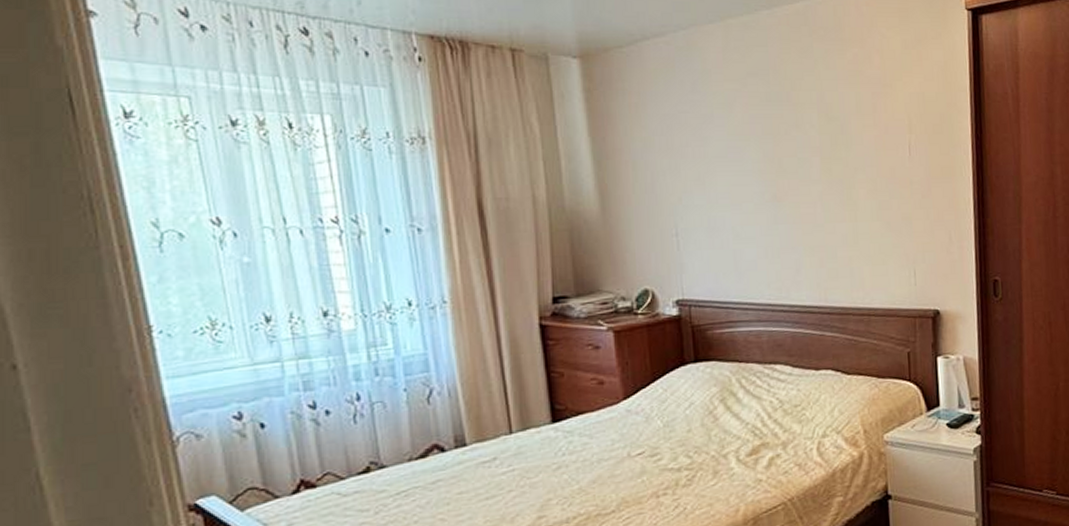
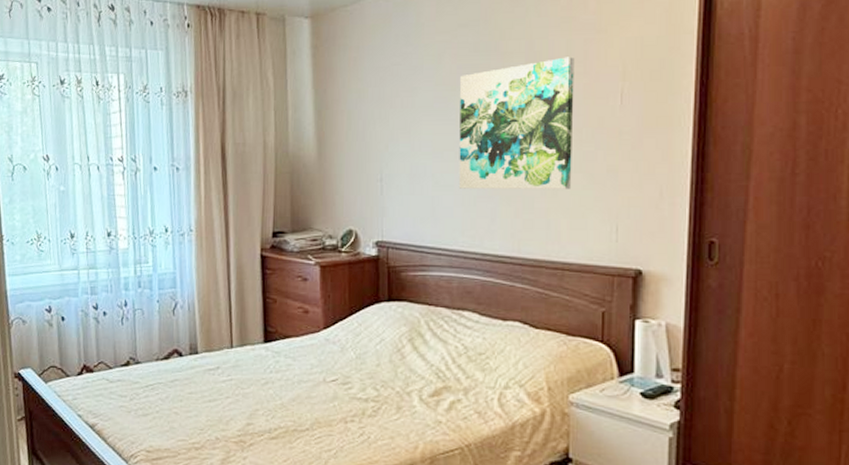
wall art: none [753,109,871,241] -> present [458,56,575,189]

